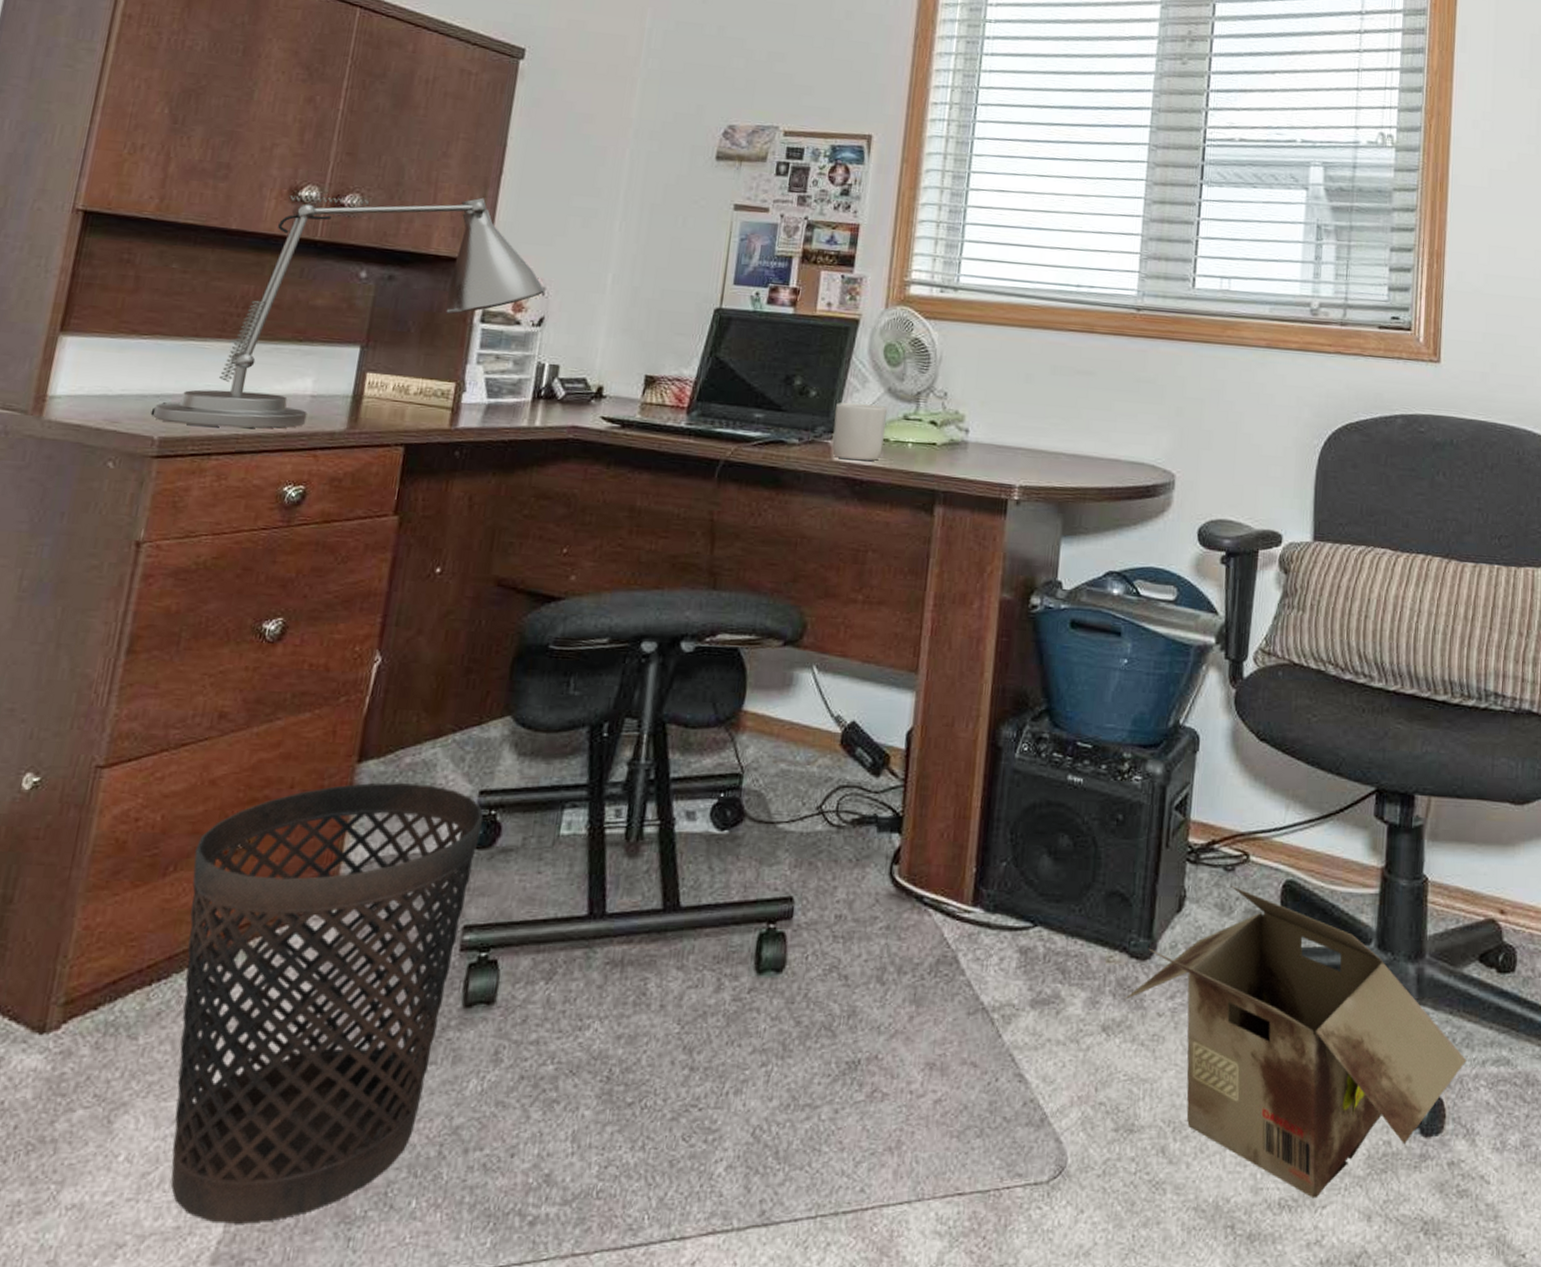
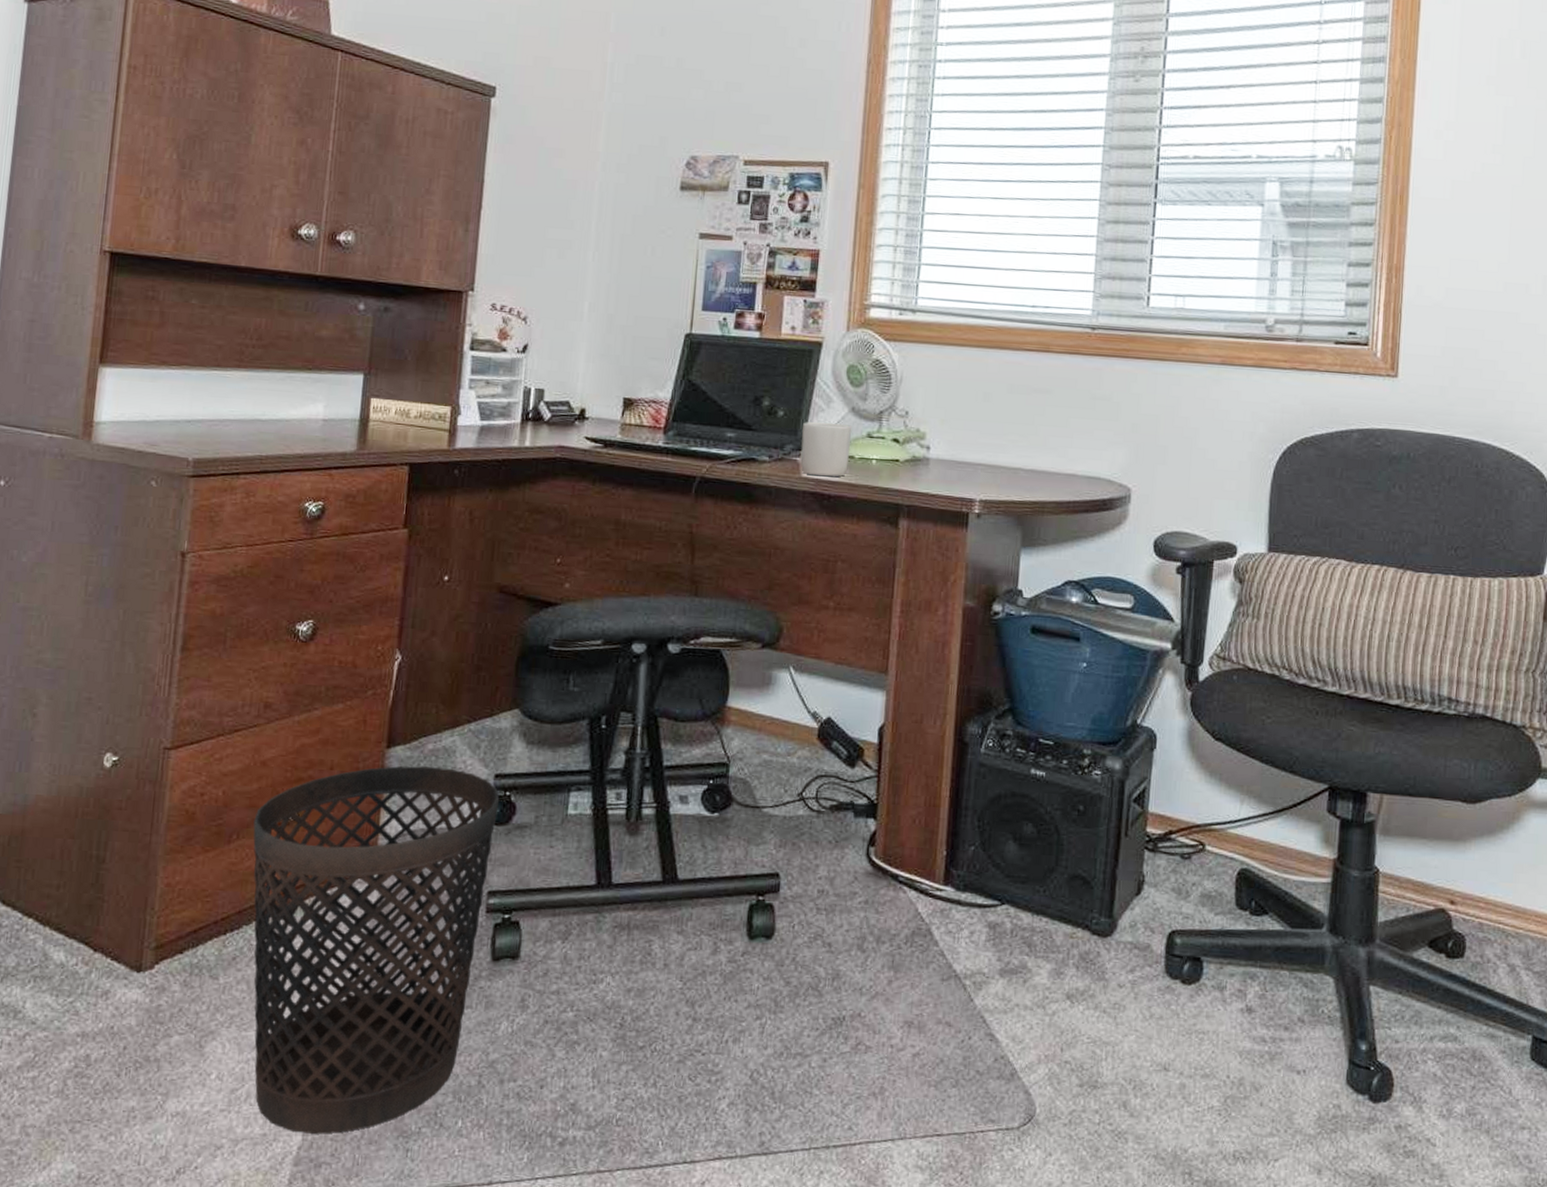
desk lamp: present [150,195,546,429] -> none [184,231,528,450]
cardboard box: present [1123,886,1467,1199] -> none [1086,873,1415,1153]

